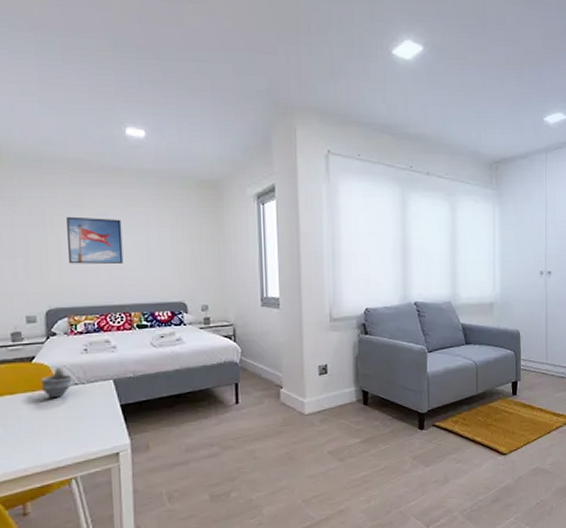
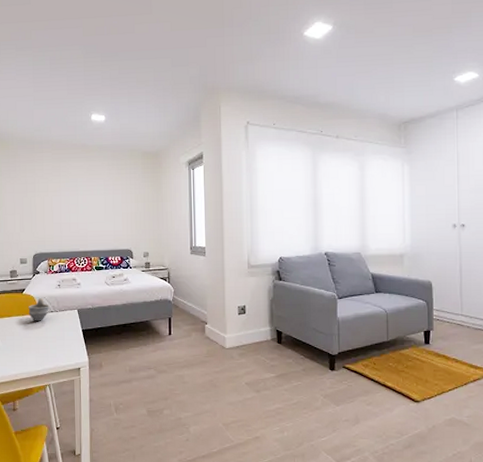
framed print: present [67,216,124,264] -> none [49,183,87,220]

